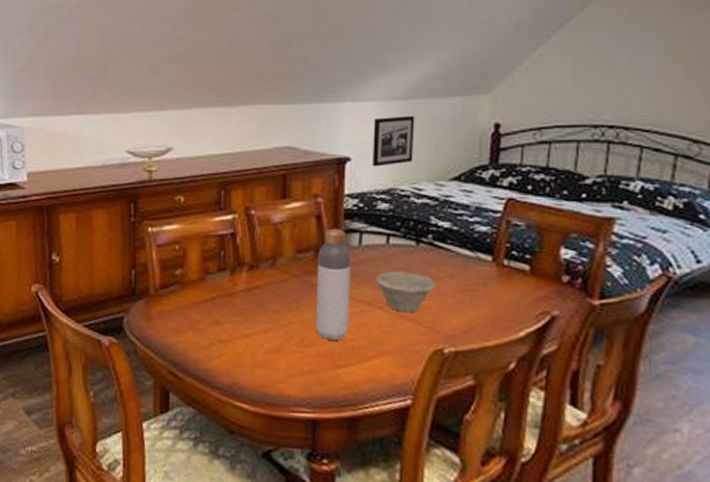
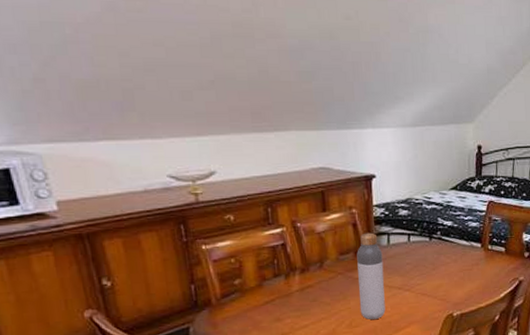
picture frame: present [373,116,415,167] -> none [390,140,423,182]
bowl: present [377,271,437,313] -> none [403,261,446,292]

